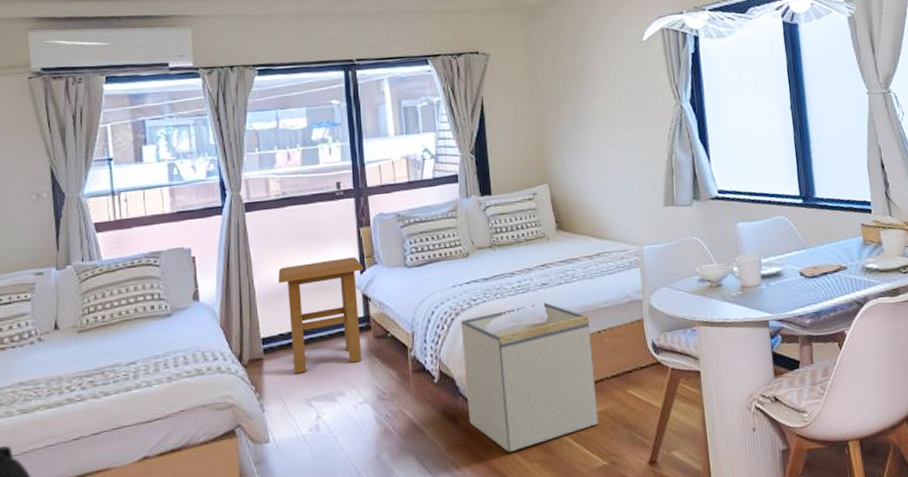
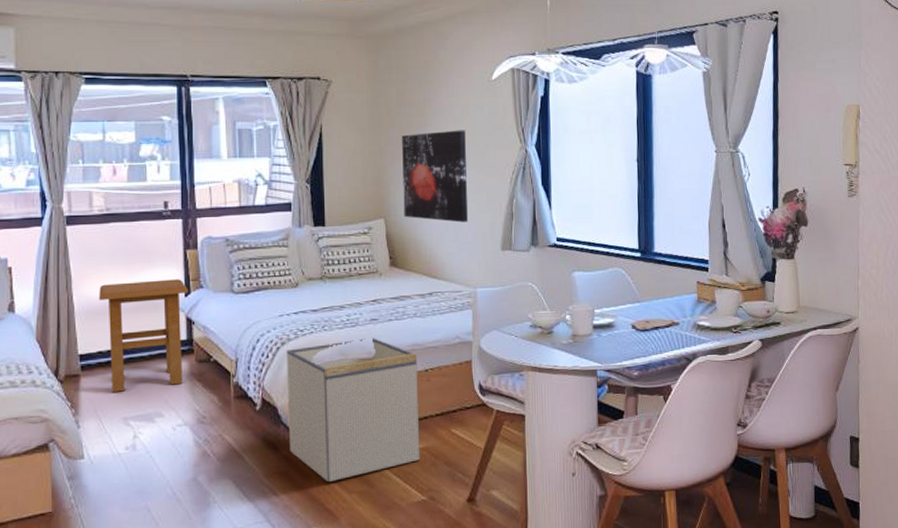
wall art: none [560,91,629,182] -> present [402,130,468,223]

